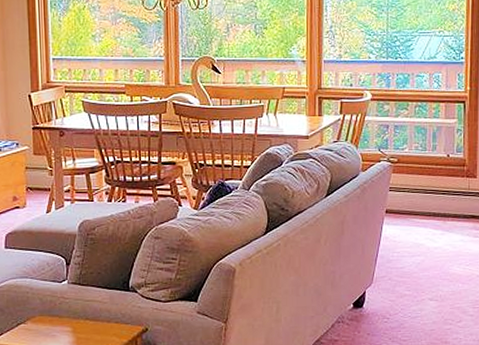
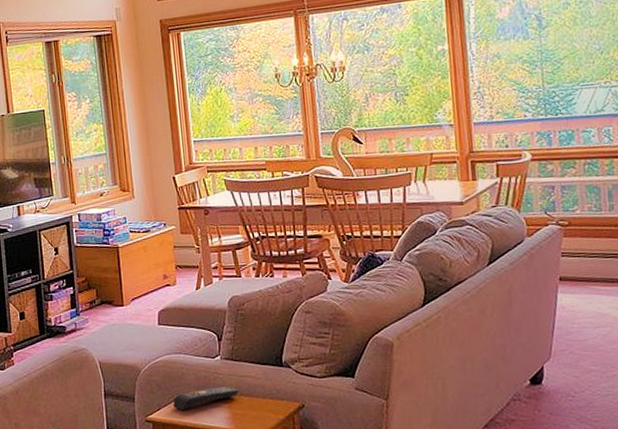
remote control: none [16,311,84,336] -> present [173,387,239,411]

